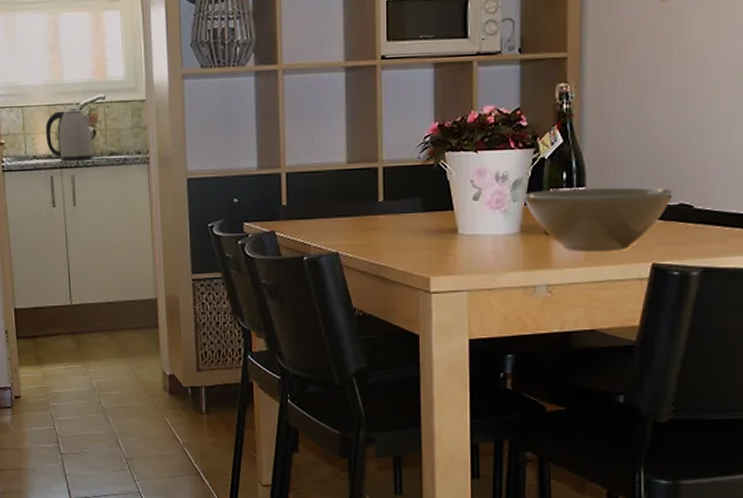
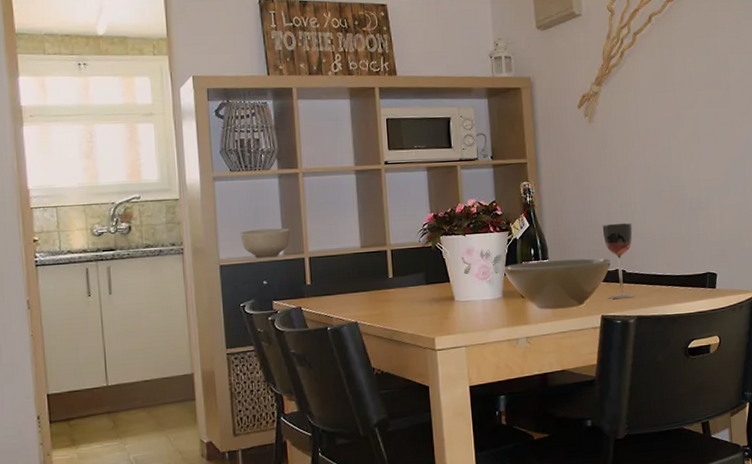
kettle: present [45,108,92,163] -> none [80,207,128,256]
bowl: none [210,136,266,172] -> present [240,228,291,258]
wineglass: none [665,141,709,244] -> present [602,223,636,299]

